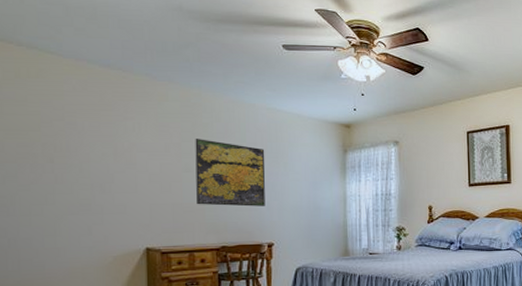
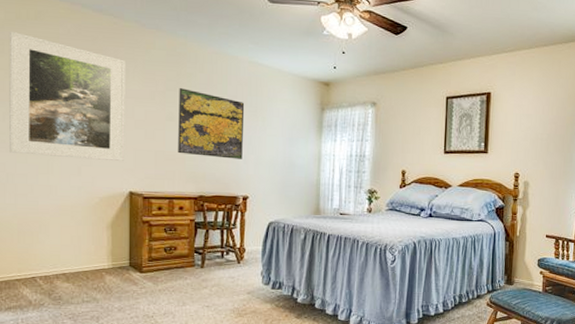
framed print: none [8,90,140,218] -> present [9,30,125,162]

